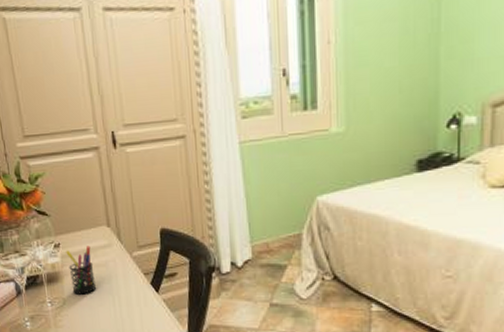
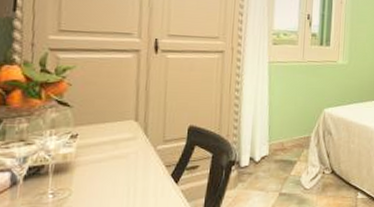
pen holder: present [66,245,96,295] -> none [82,138,113,186]

